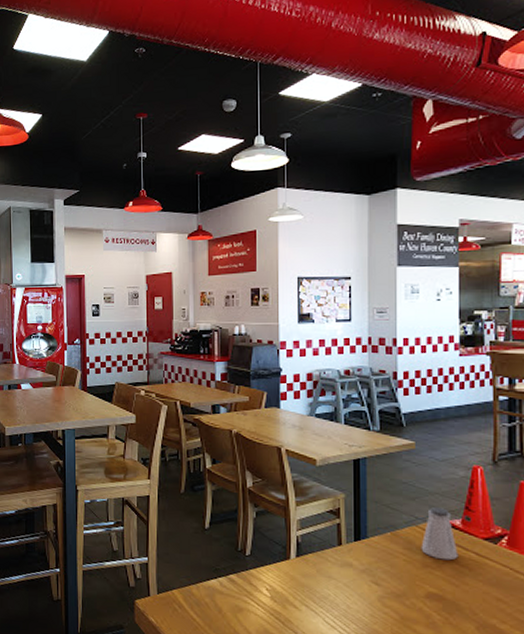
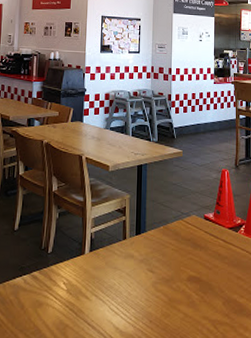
saltshaker: present [421,506,459,561] -> none [185,203,211,248]

